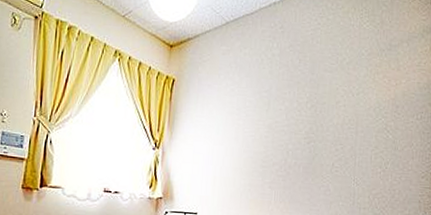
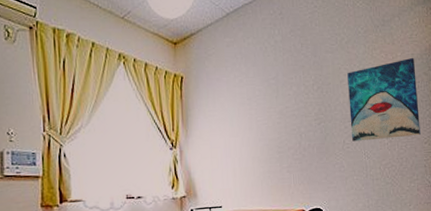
wall art: none [342,86,420,169] -> present [347,57,421,141]

